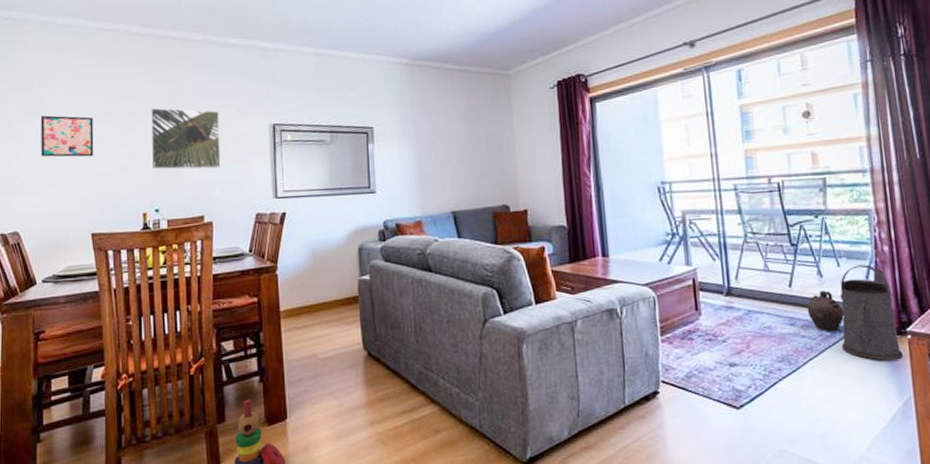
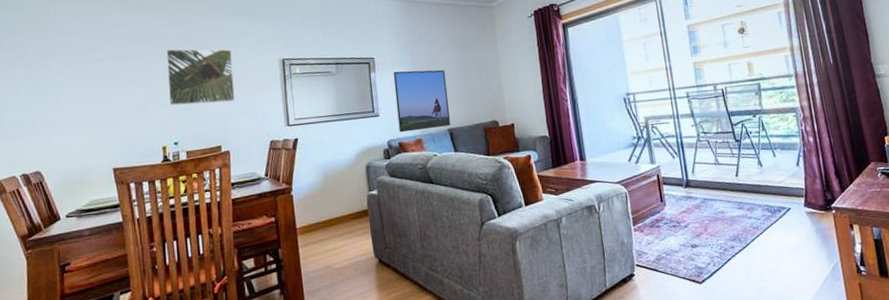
wall art: present [40,115,94,157] -> none [58,60,113,100]
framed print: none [393,143,455,213] -> present [393,69,450,133]
ceramic jug: present [807,290,844,331] -> none [751,177,781,212]
watering can: present [840,264,904,361] -> none [776,154,831,234]

